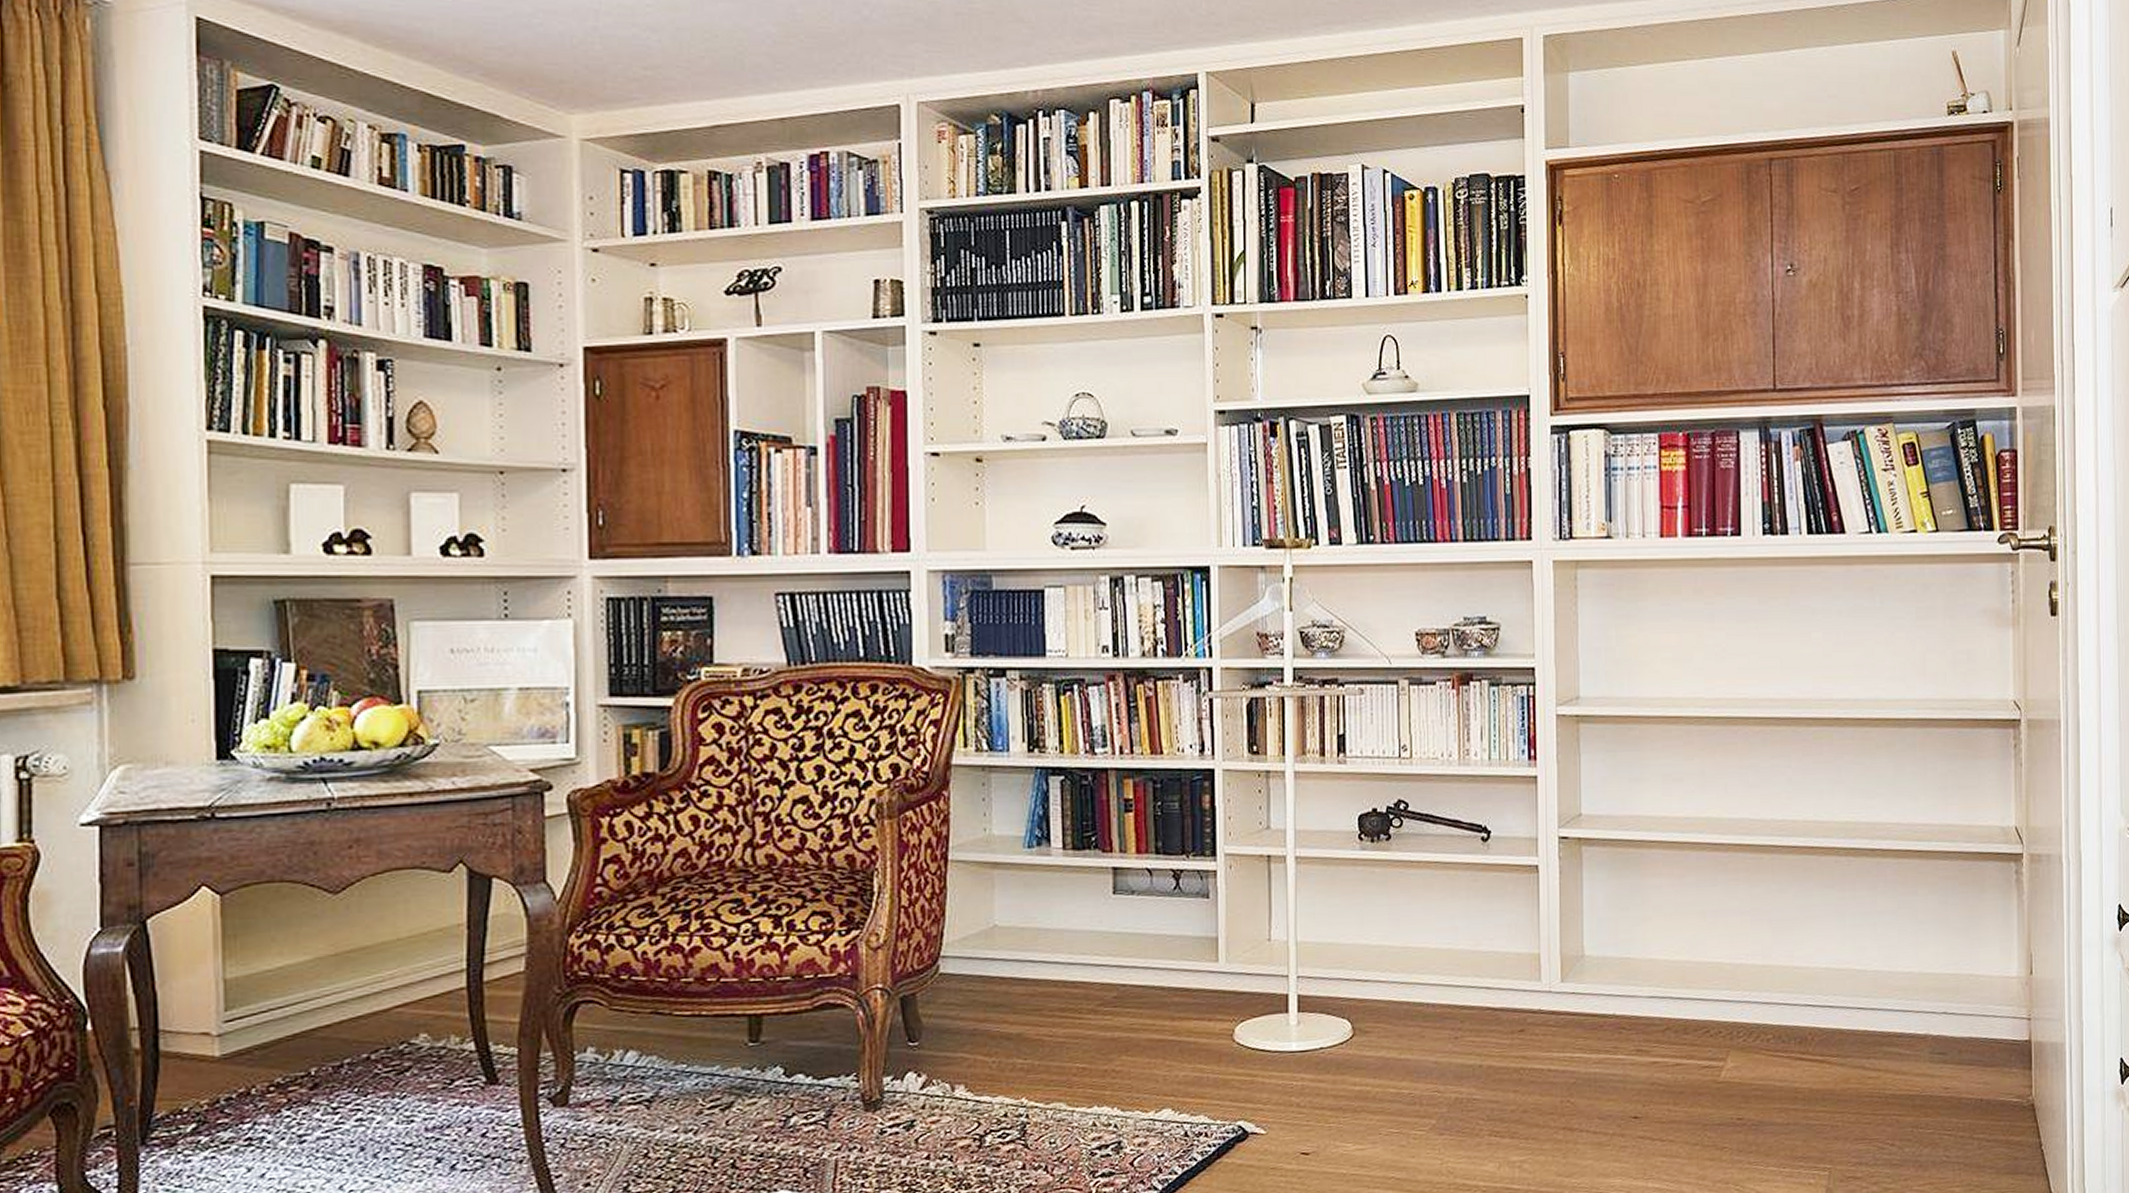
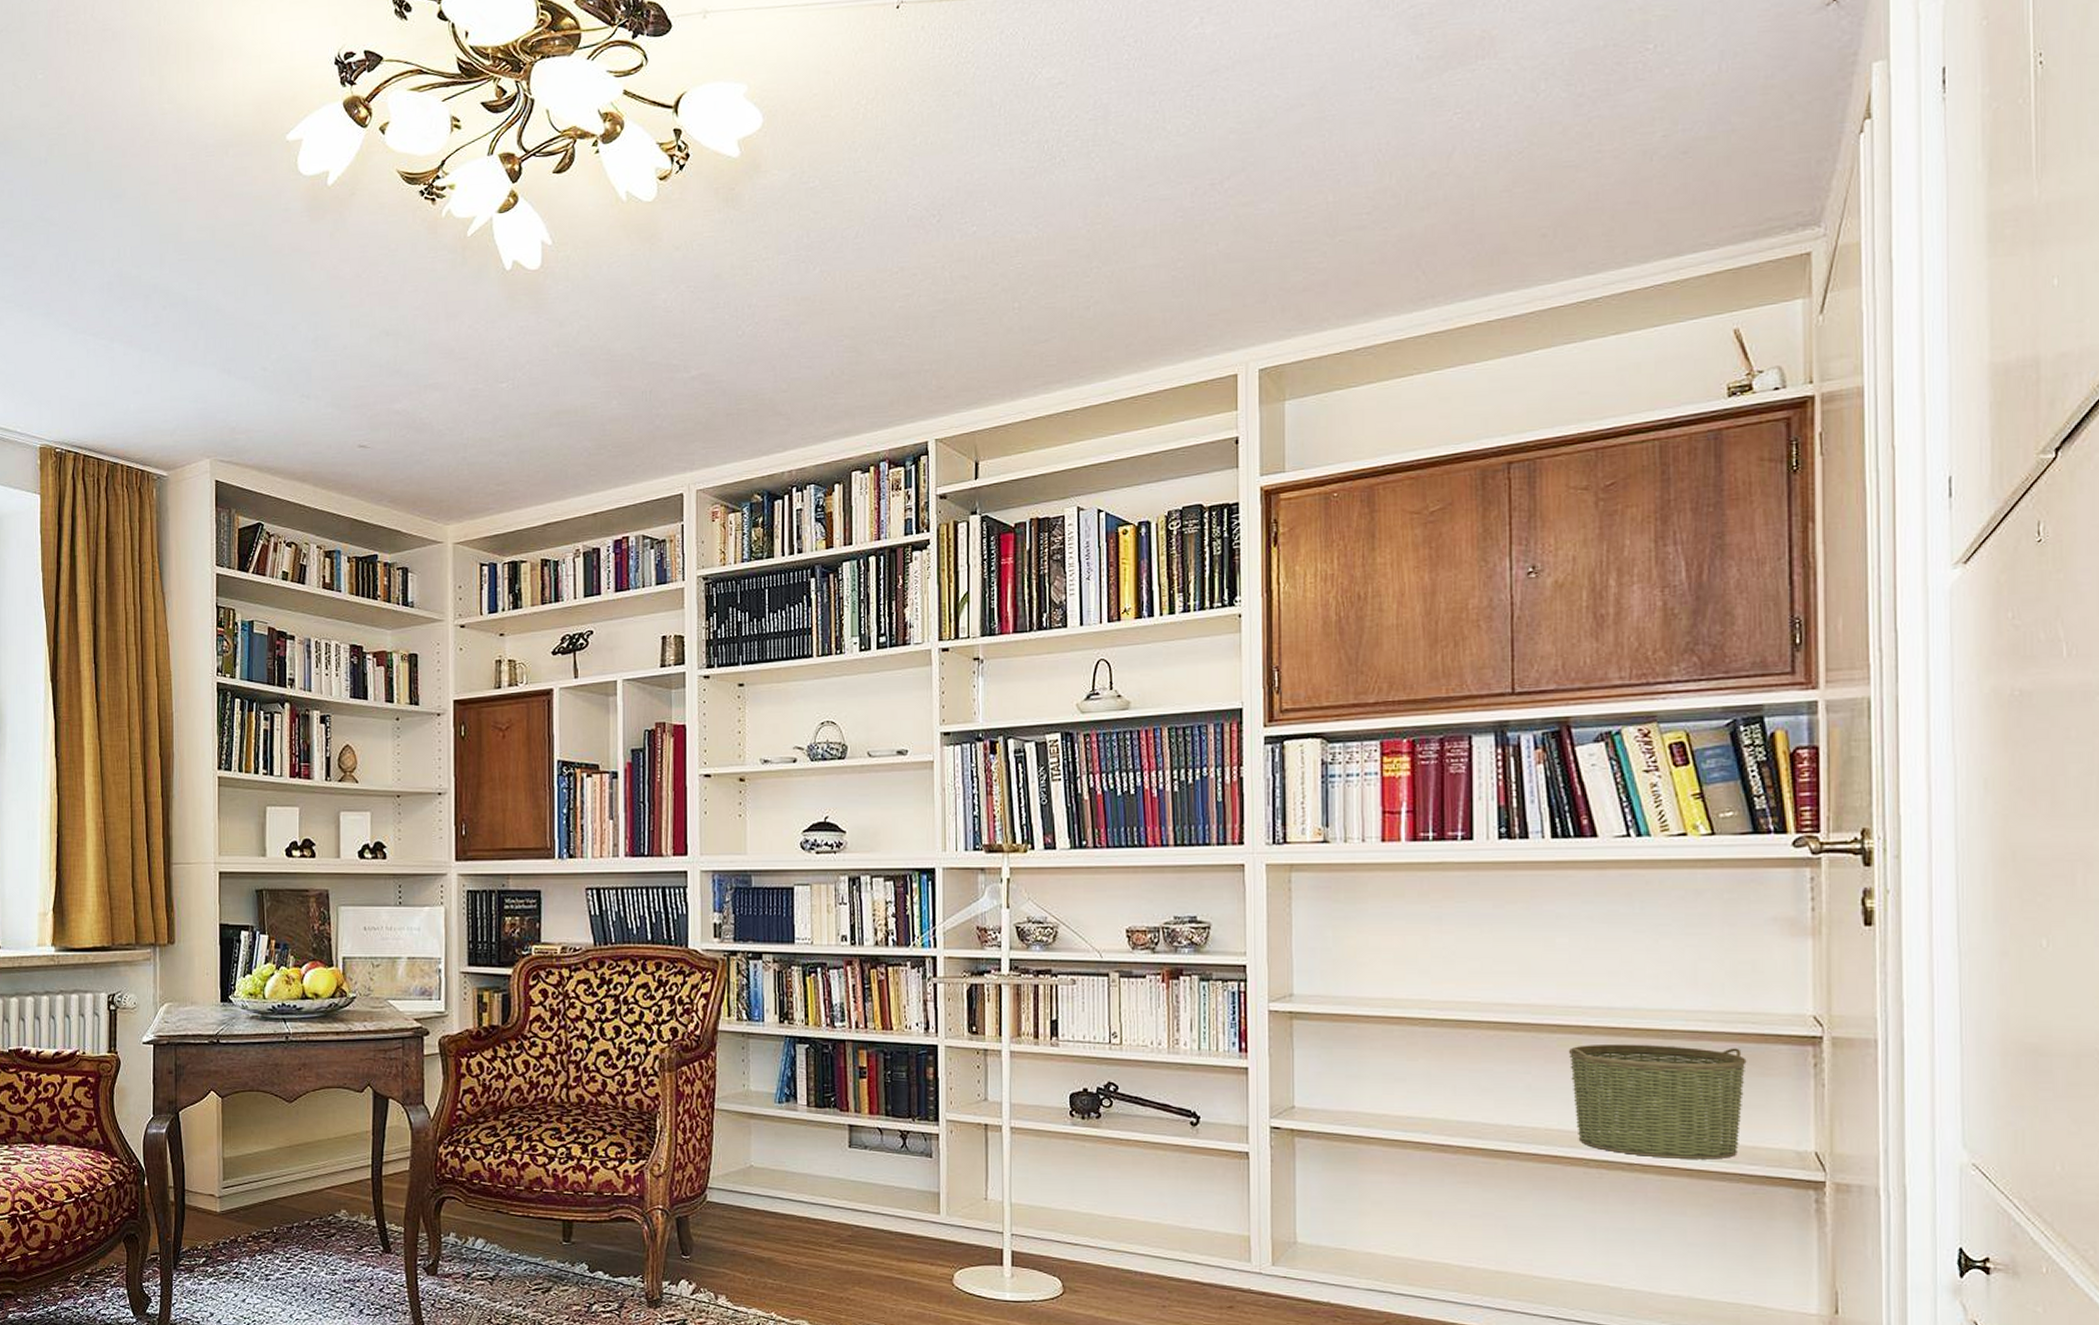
basket: none [1823,733,1964,842] -> present [1569,1045,1747,1159]

